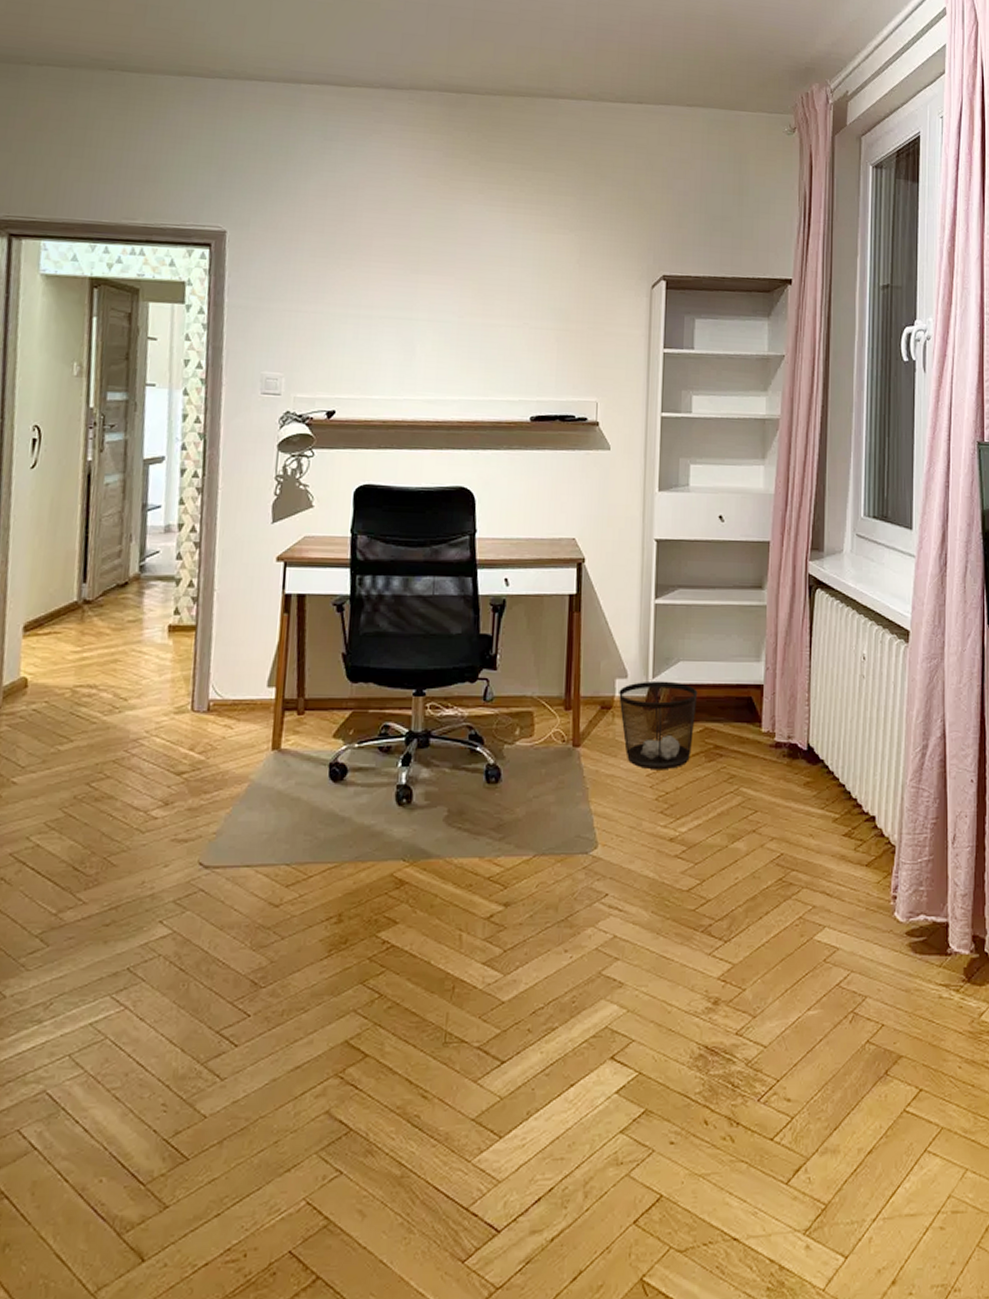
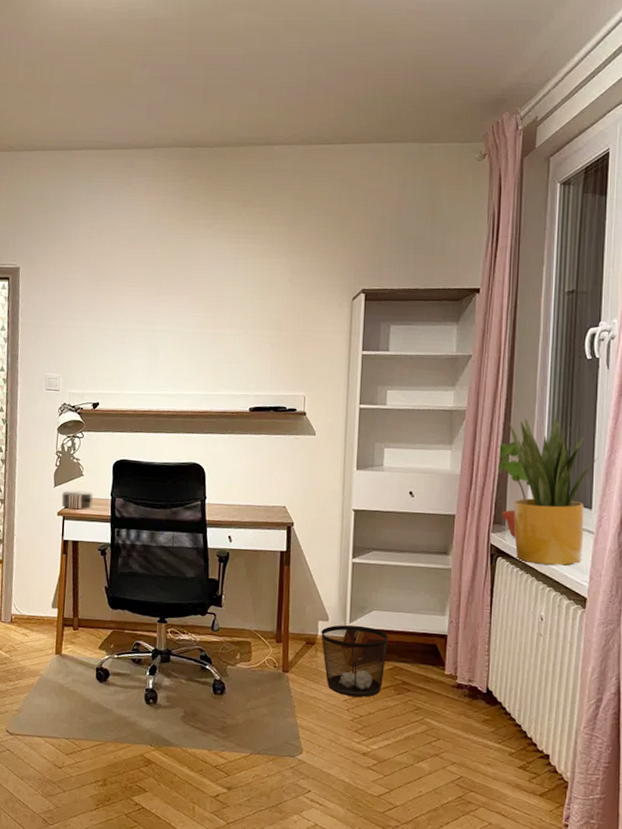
decorative box: none [282,527,327,553] -> present [61,490,93,510]
potted plant: none [814,454,848,565] -> present [498,441,530,537]
planter: none [824,421,917,595] -> present [508,412,598,566]

